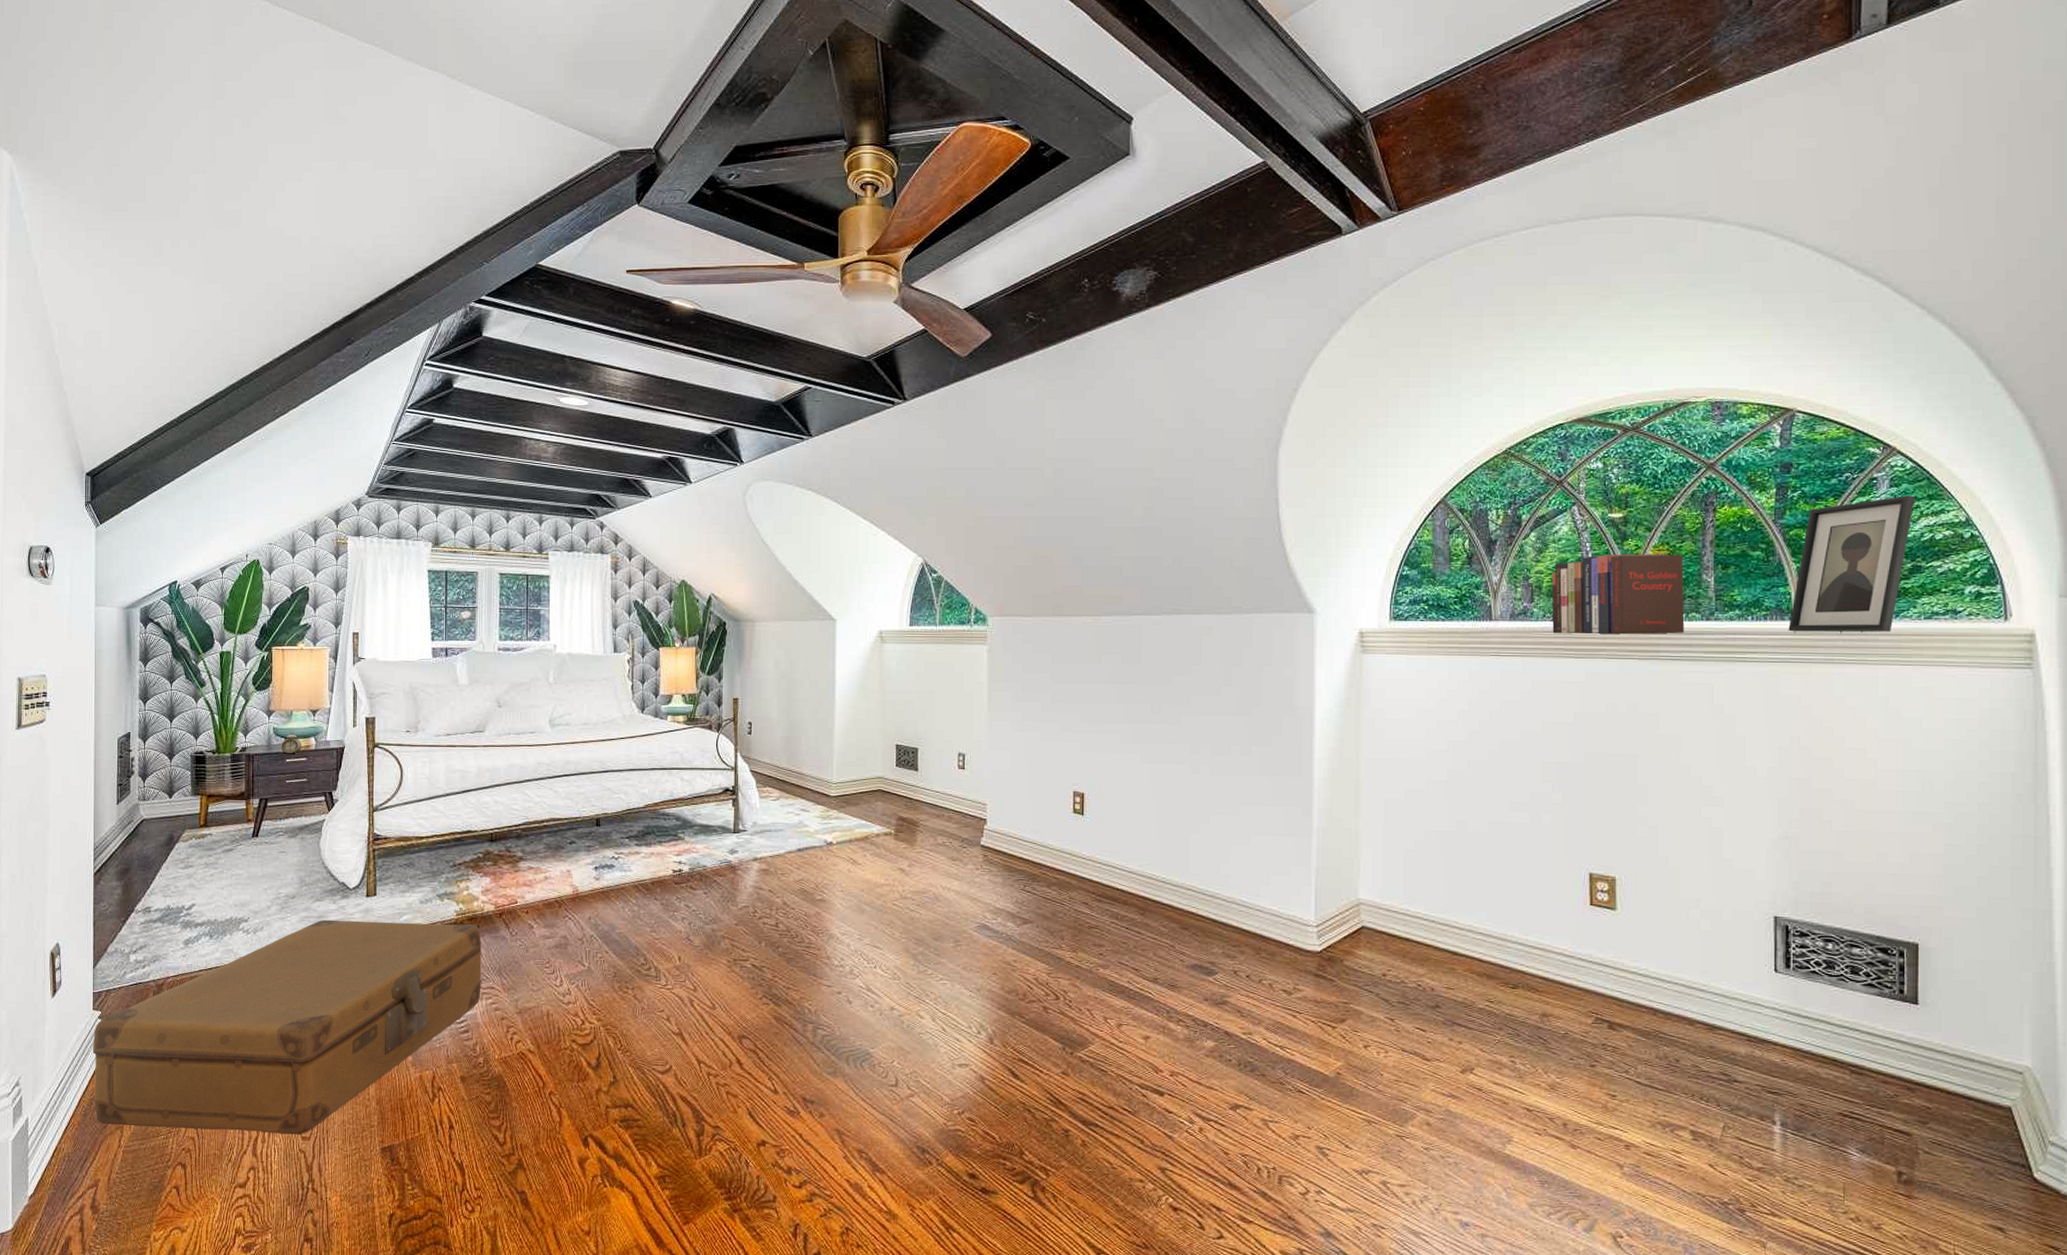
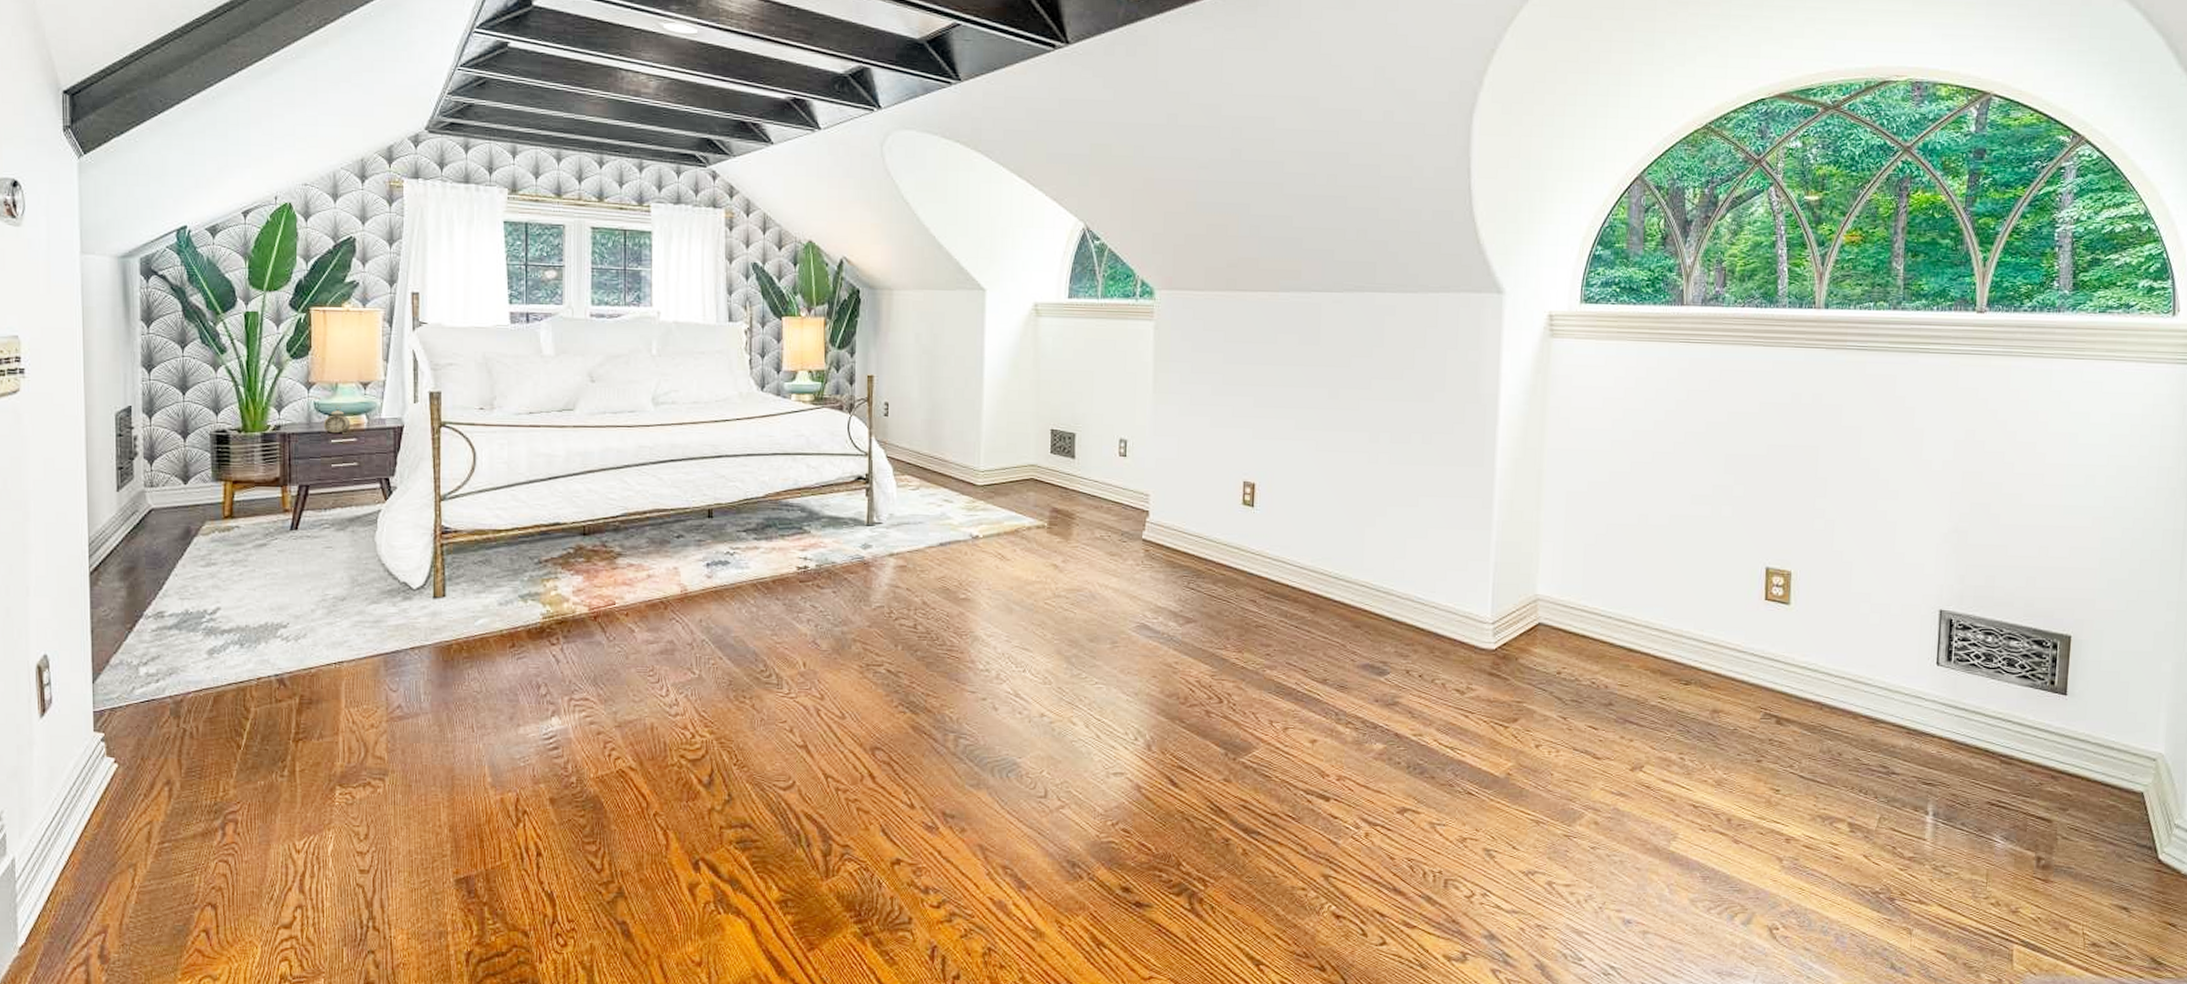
suitcase: present [92,919,482,1135] -> none [94,624,573,868]
books: present [1551,553,1685,634] -> none [1743,238,1875,323]
picture frame: present [1788,495,1917,633] -> none [1971,186,2100,326]

